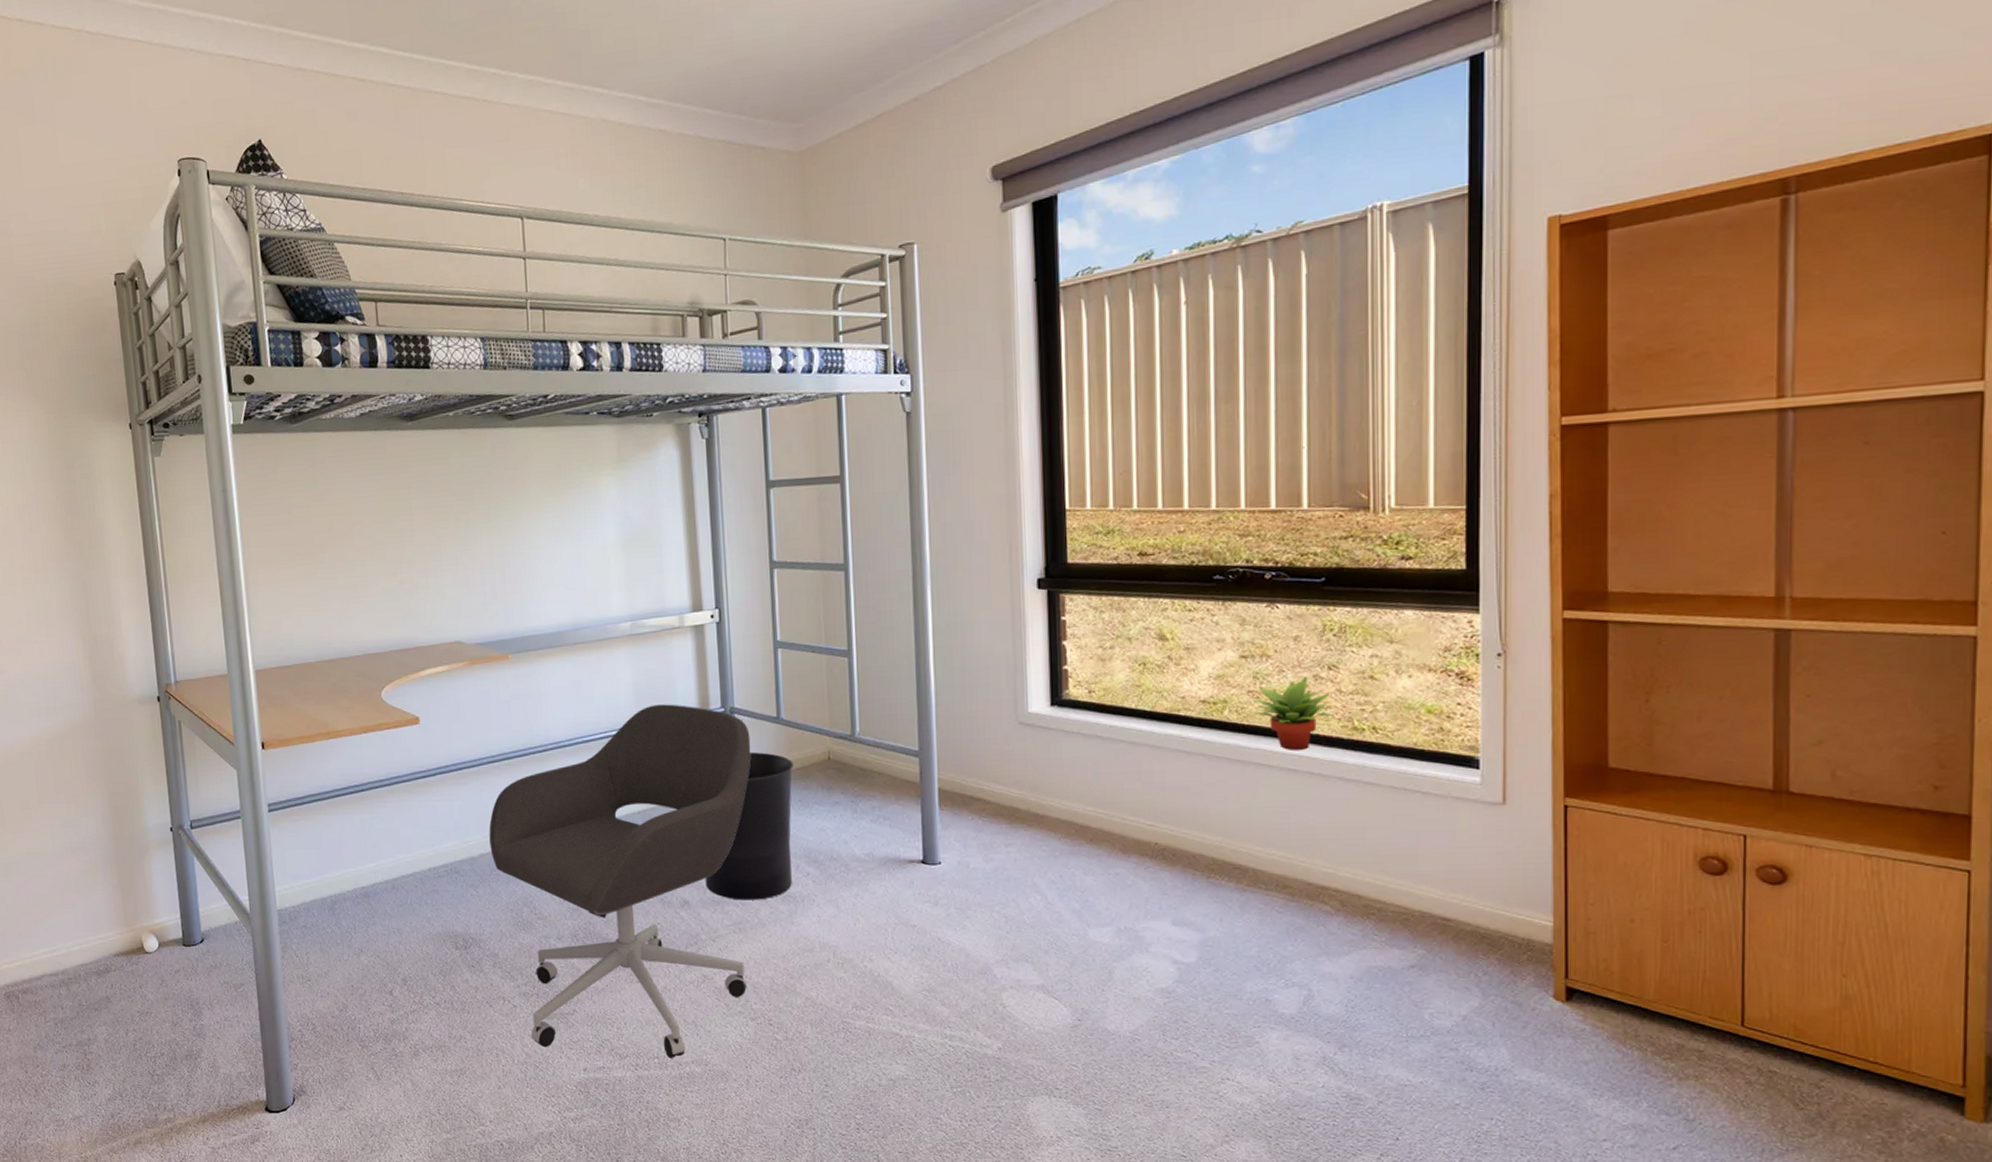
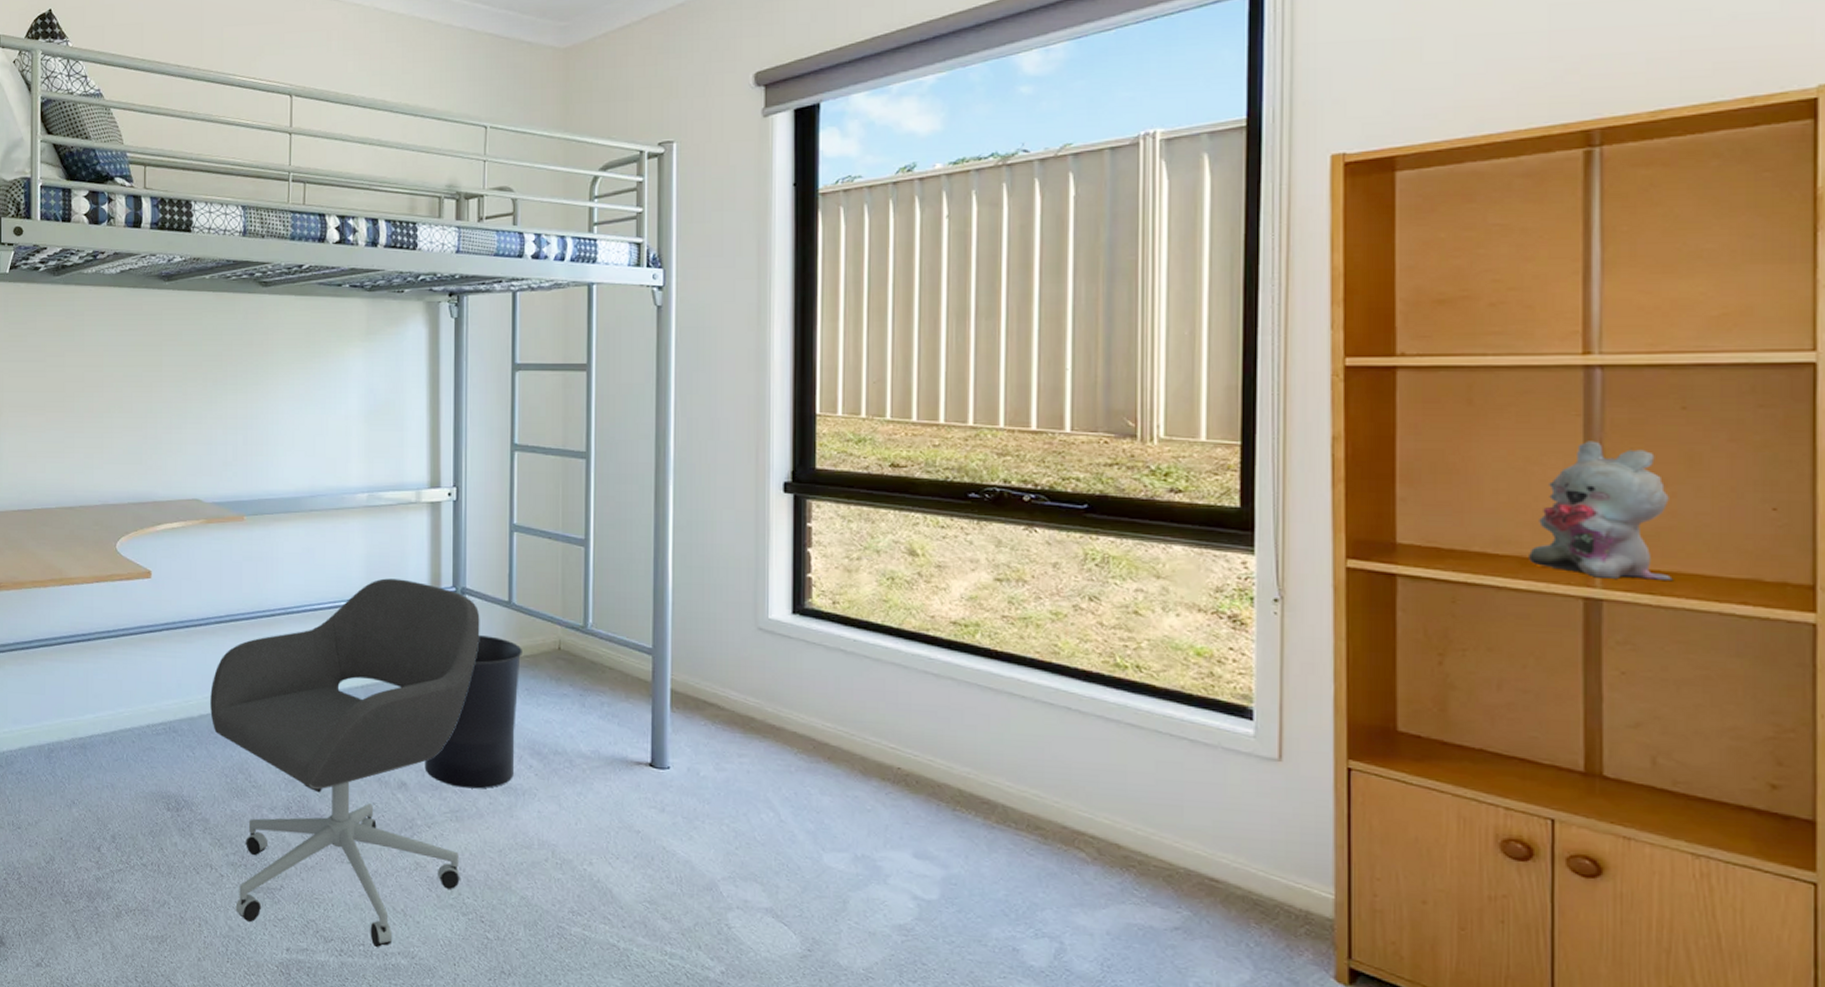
succulent plant: present [1253,676,1334,752] -> none [1007,605,1094,684]
plush toy: none [1726,480,1853,610] -> present [1529,441,1673,582]

